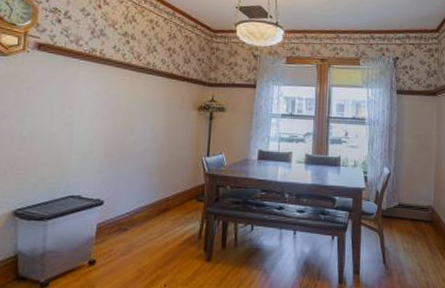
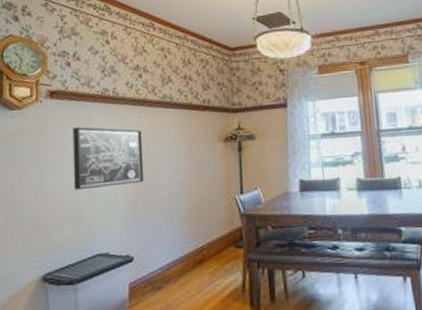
wall art: none [53,80,124,138] -> present [73,127,144,190]

